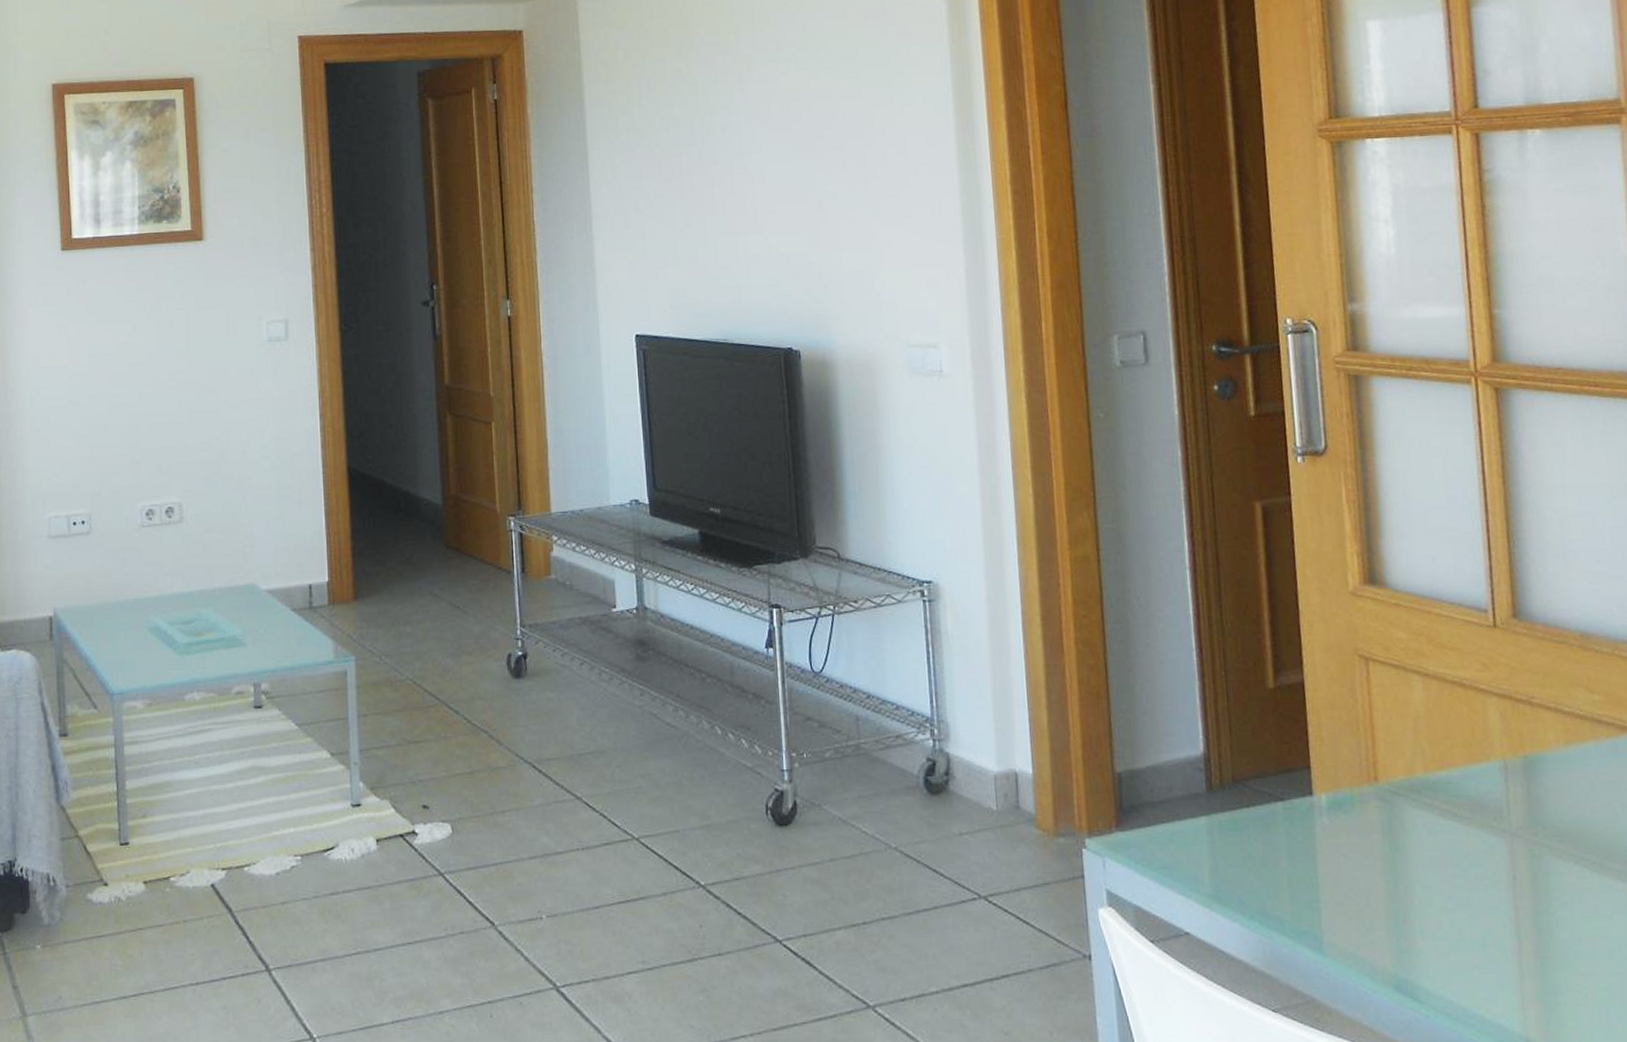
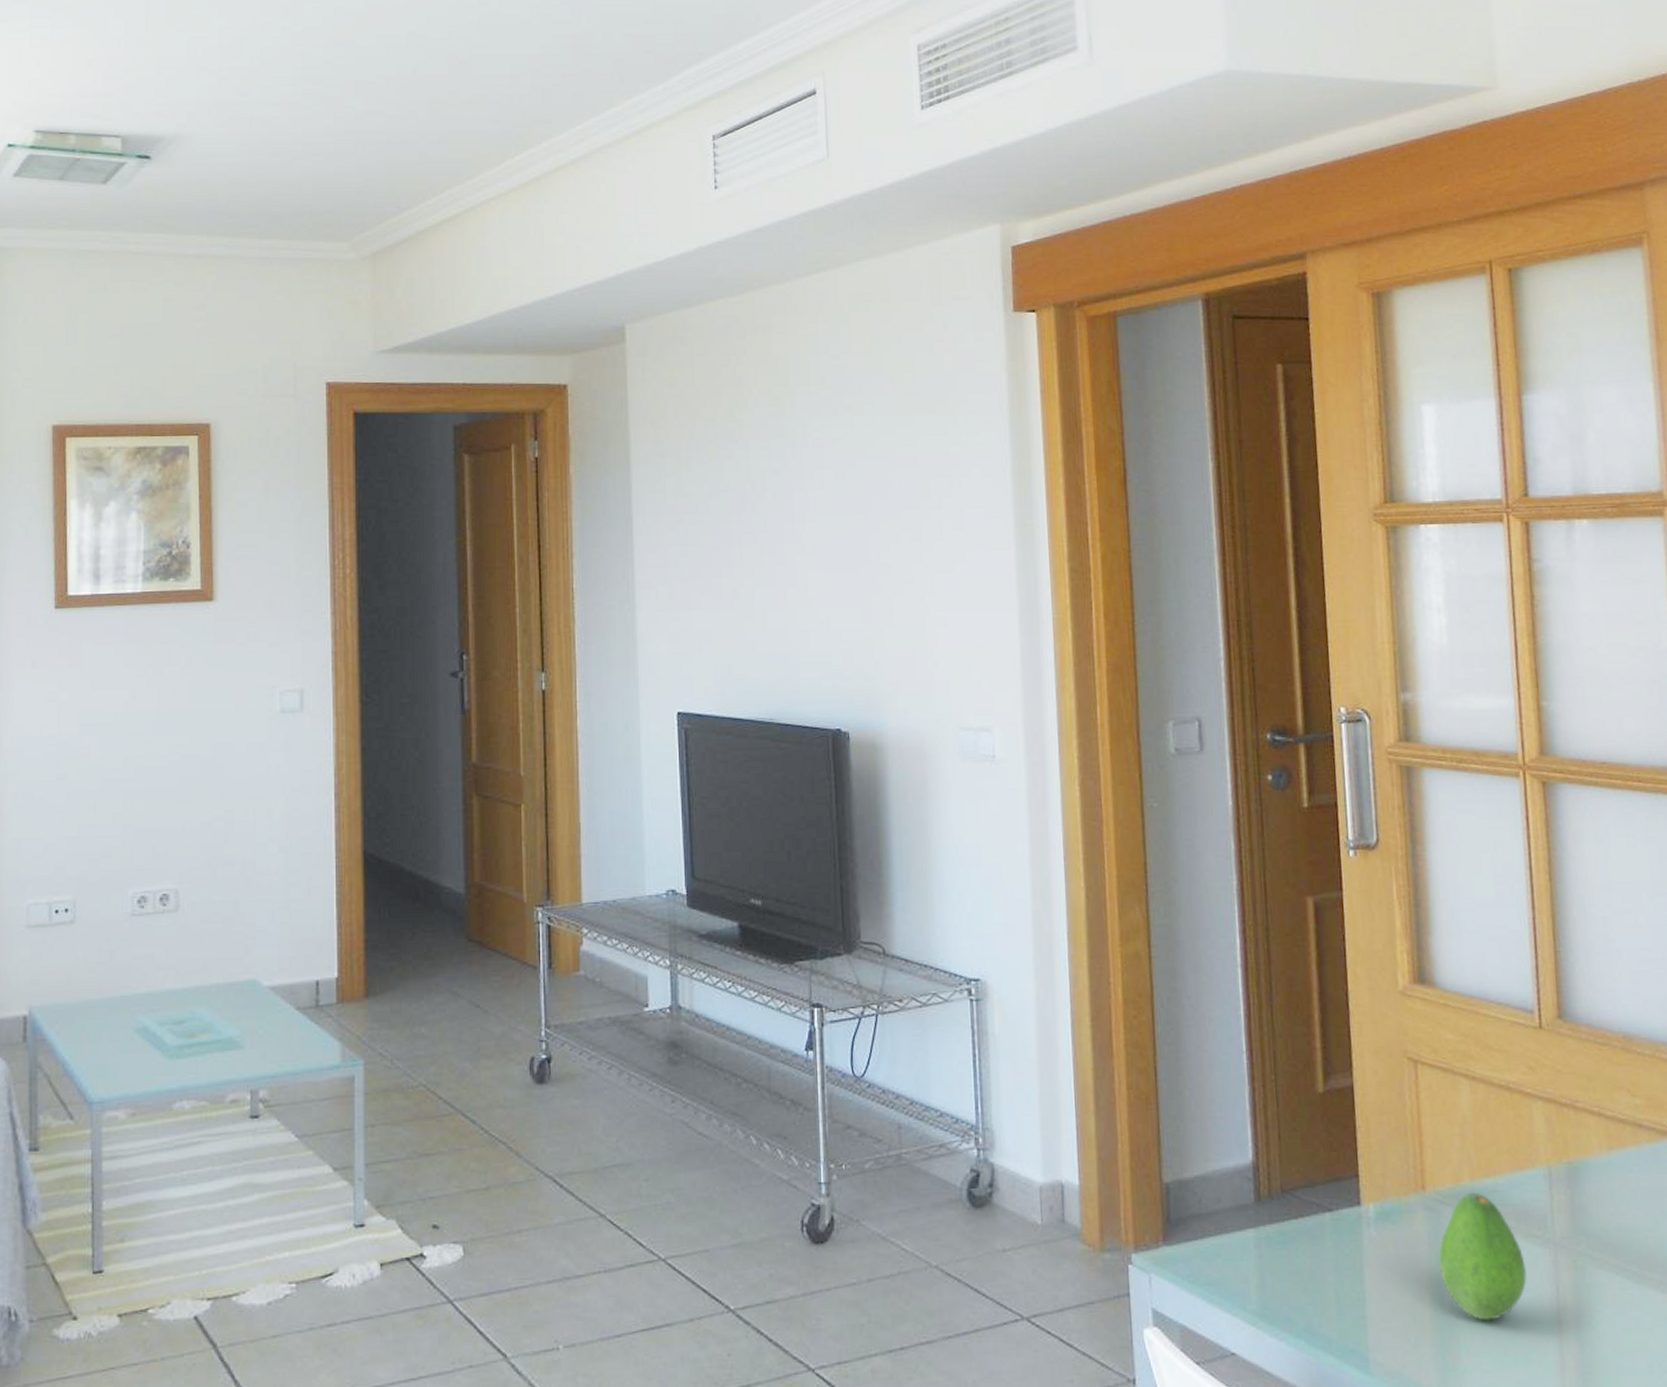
fruit: none [1392,783,1483,906] -> present [1438,1192,1527,1321]

